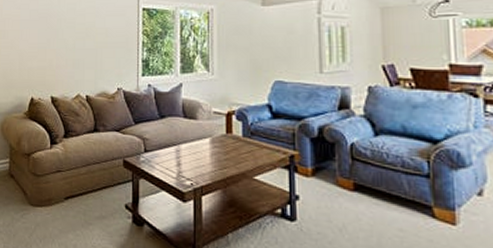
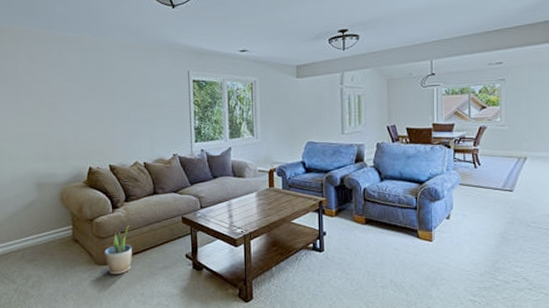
potted plant: none [39,164,67,220] -> present [105,225,132,275]

